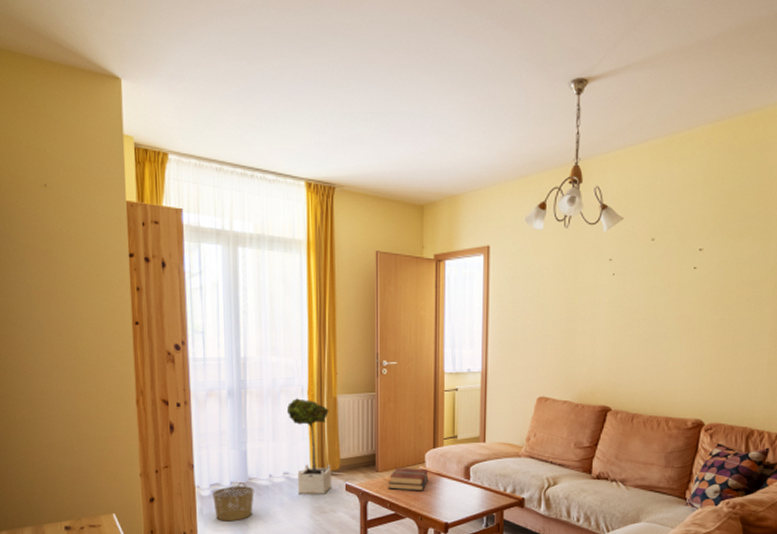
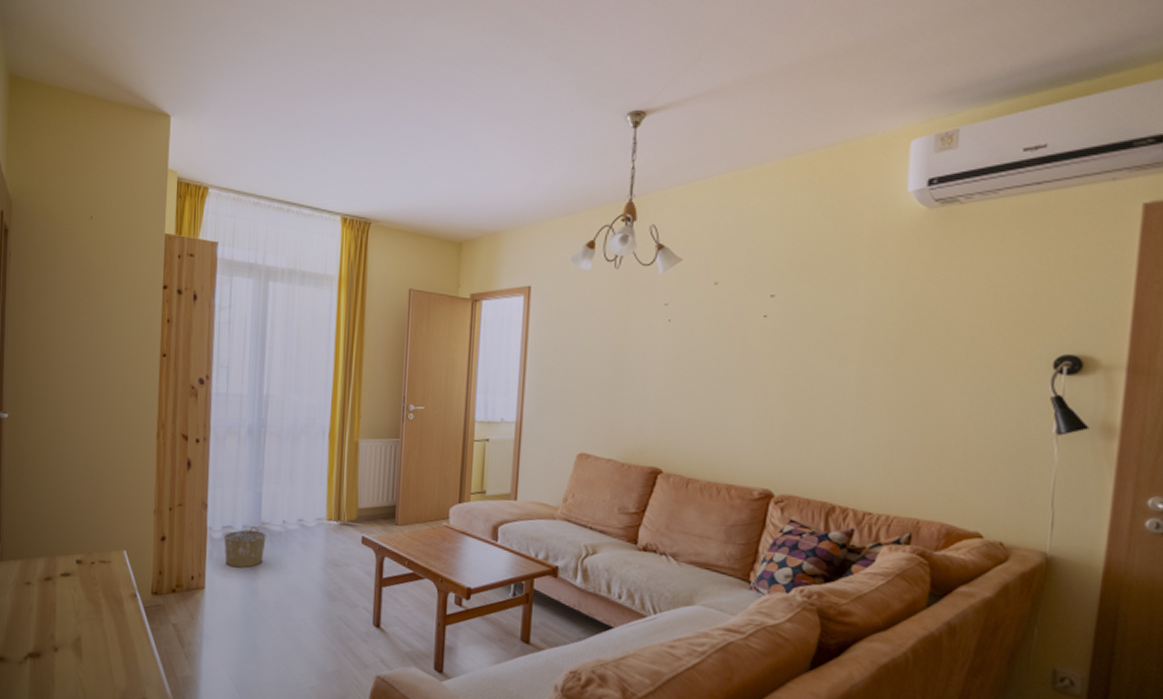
potted tree: present [286,398,332,494] -> none [305,440,350,546]
books: present [388,467,429,491] -> none [407,522,452,550]

